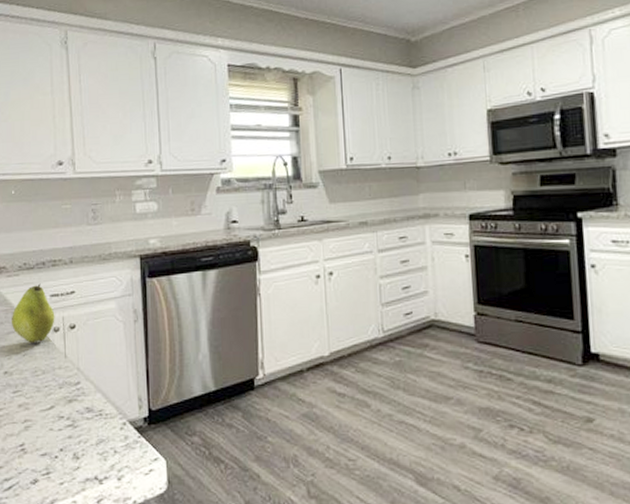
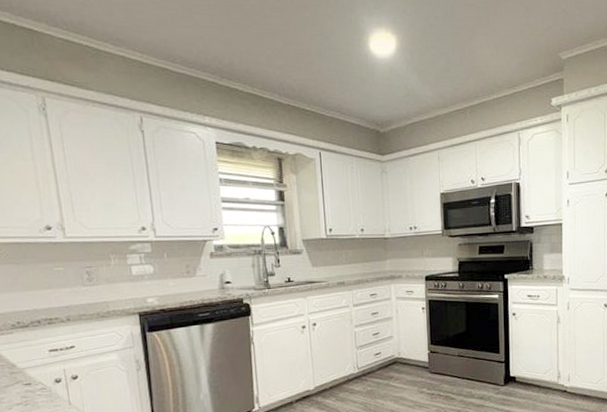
fruit: present [11,283,55,342] -> none [8,340,56,393]

